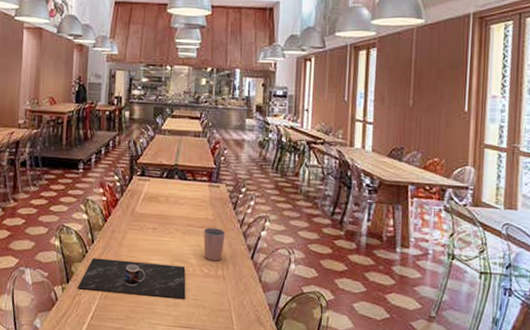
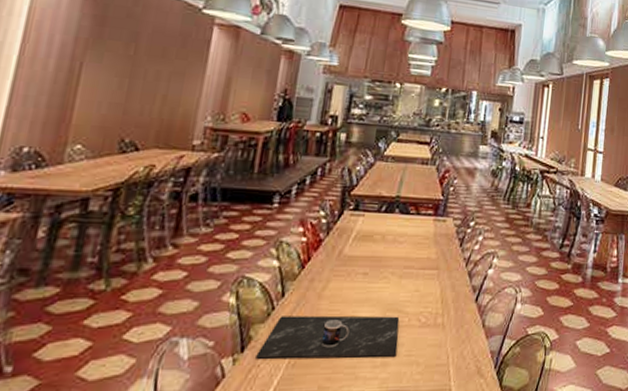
cup: present [203,228,226,261] -> none [422,269,449,308]

